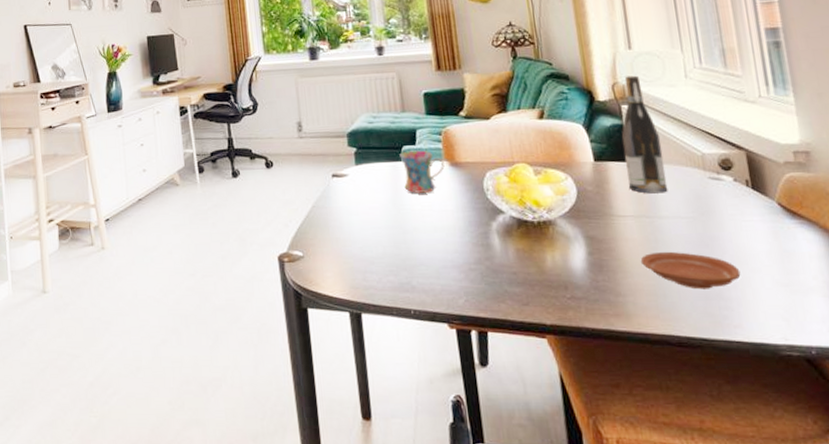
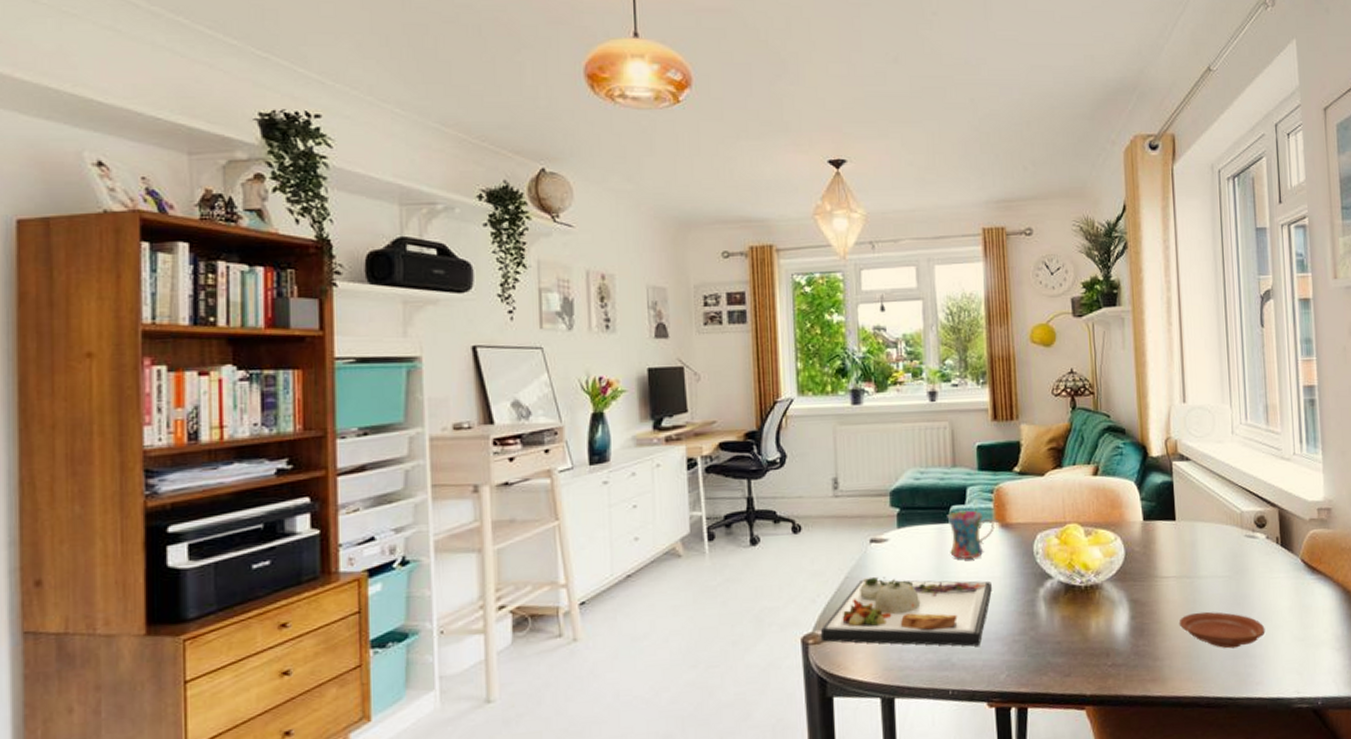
dinner plate: none [293,206,446,272] -> present [820,576,992,647]
wine bottle: present [621,75,668,194] -> none [1170,430,1209,553]

